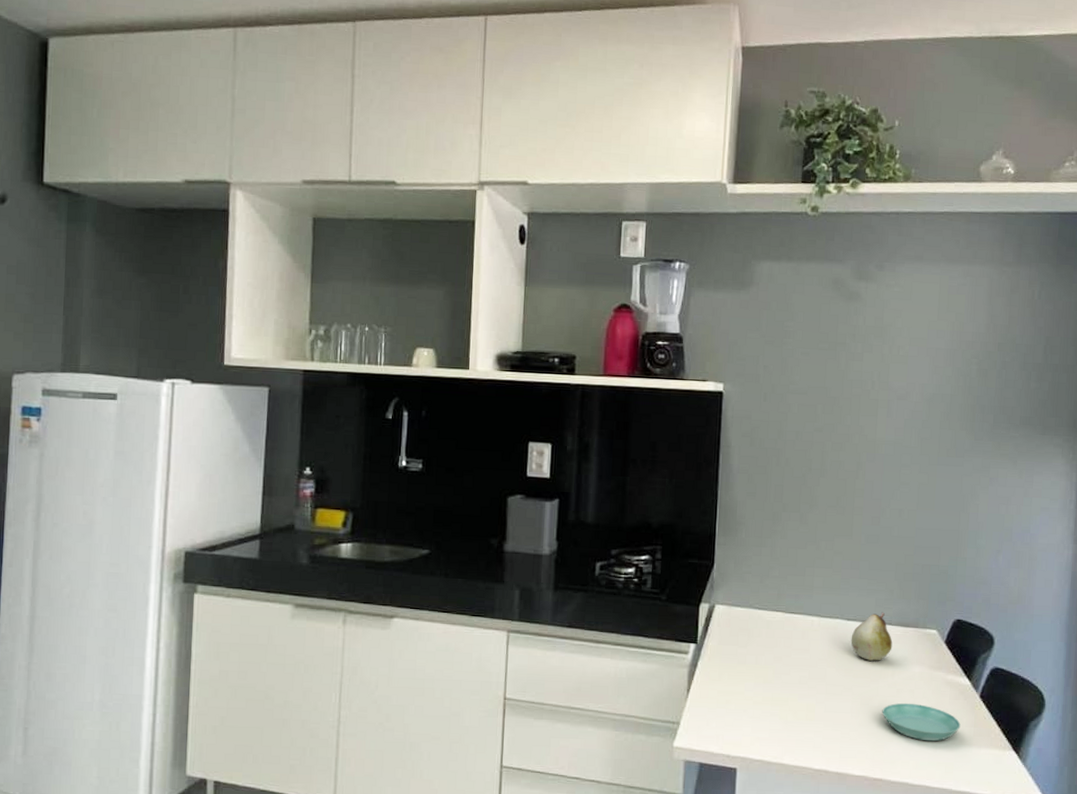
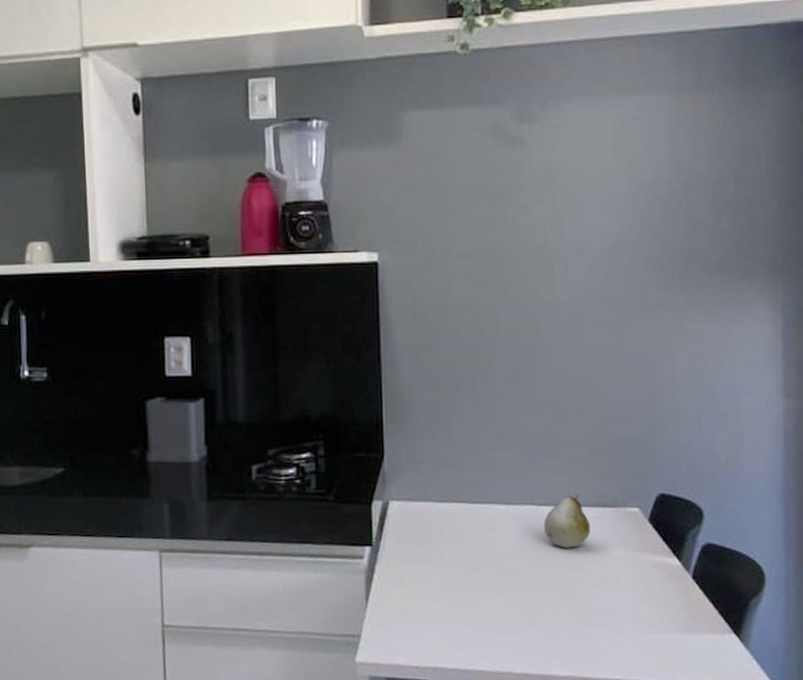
saucer: present [882,702,961,742] -> none [584,591,673,632]

